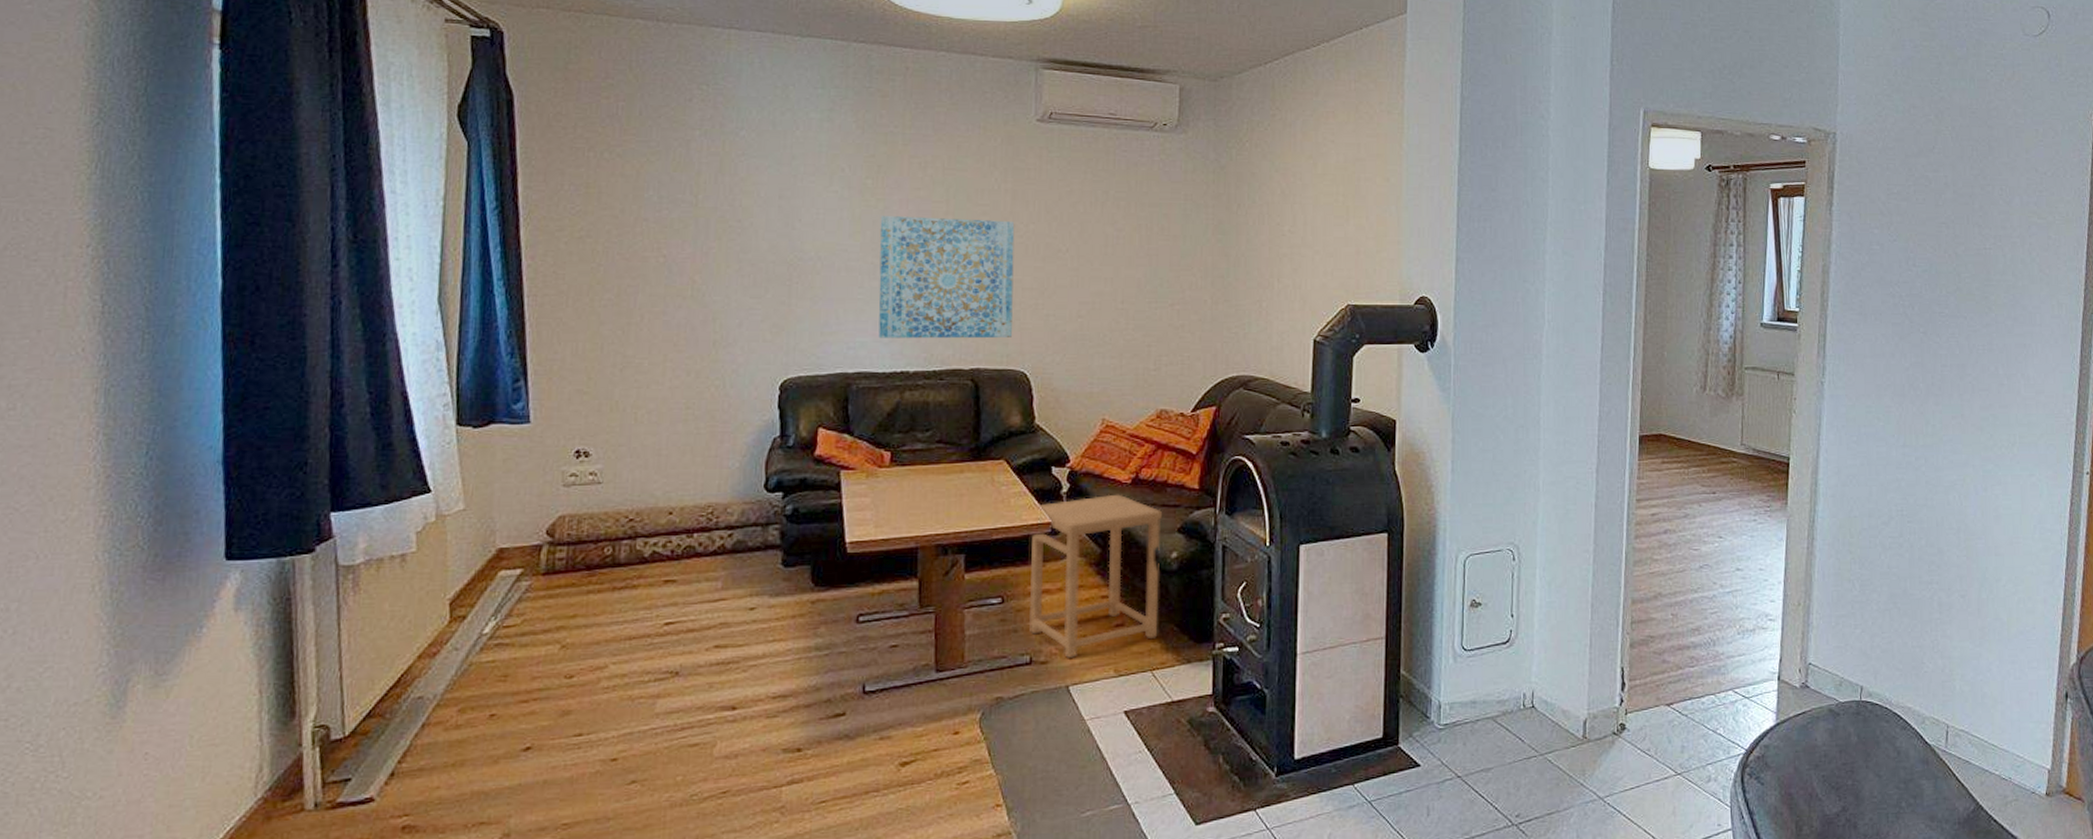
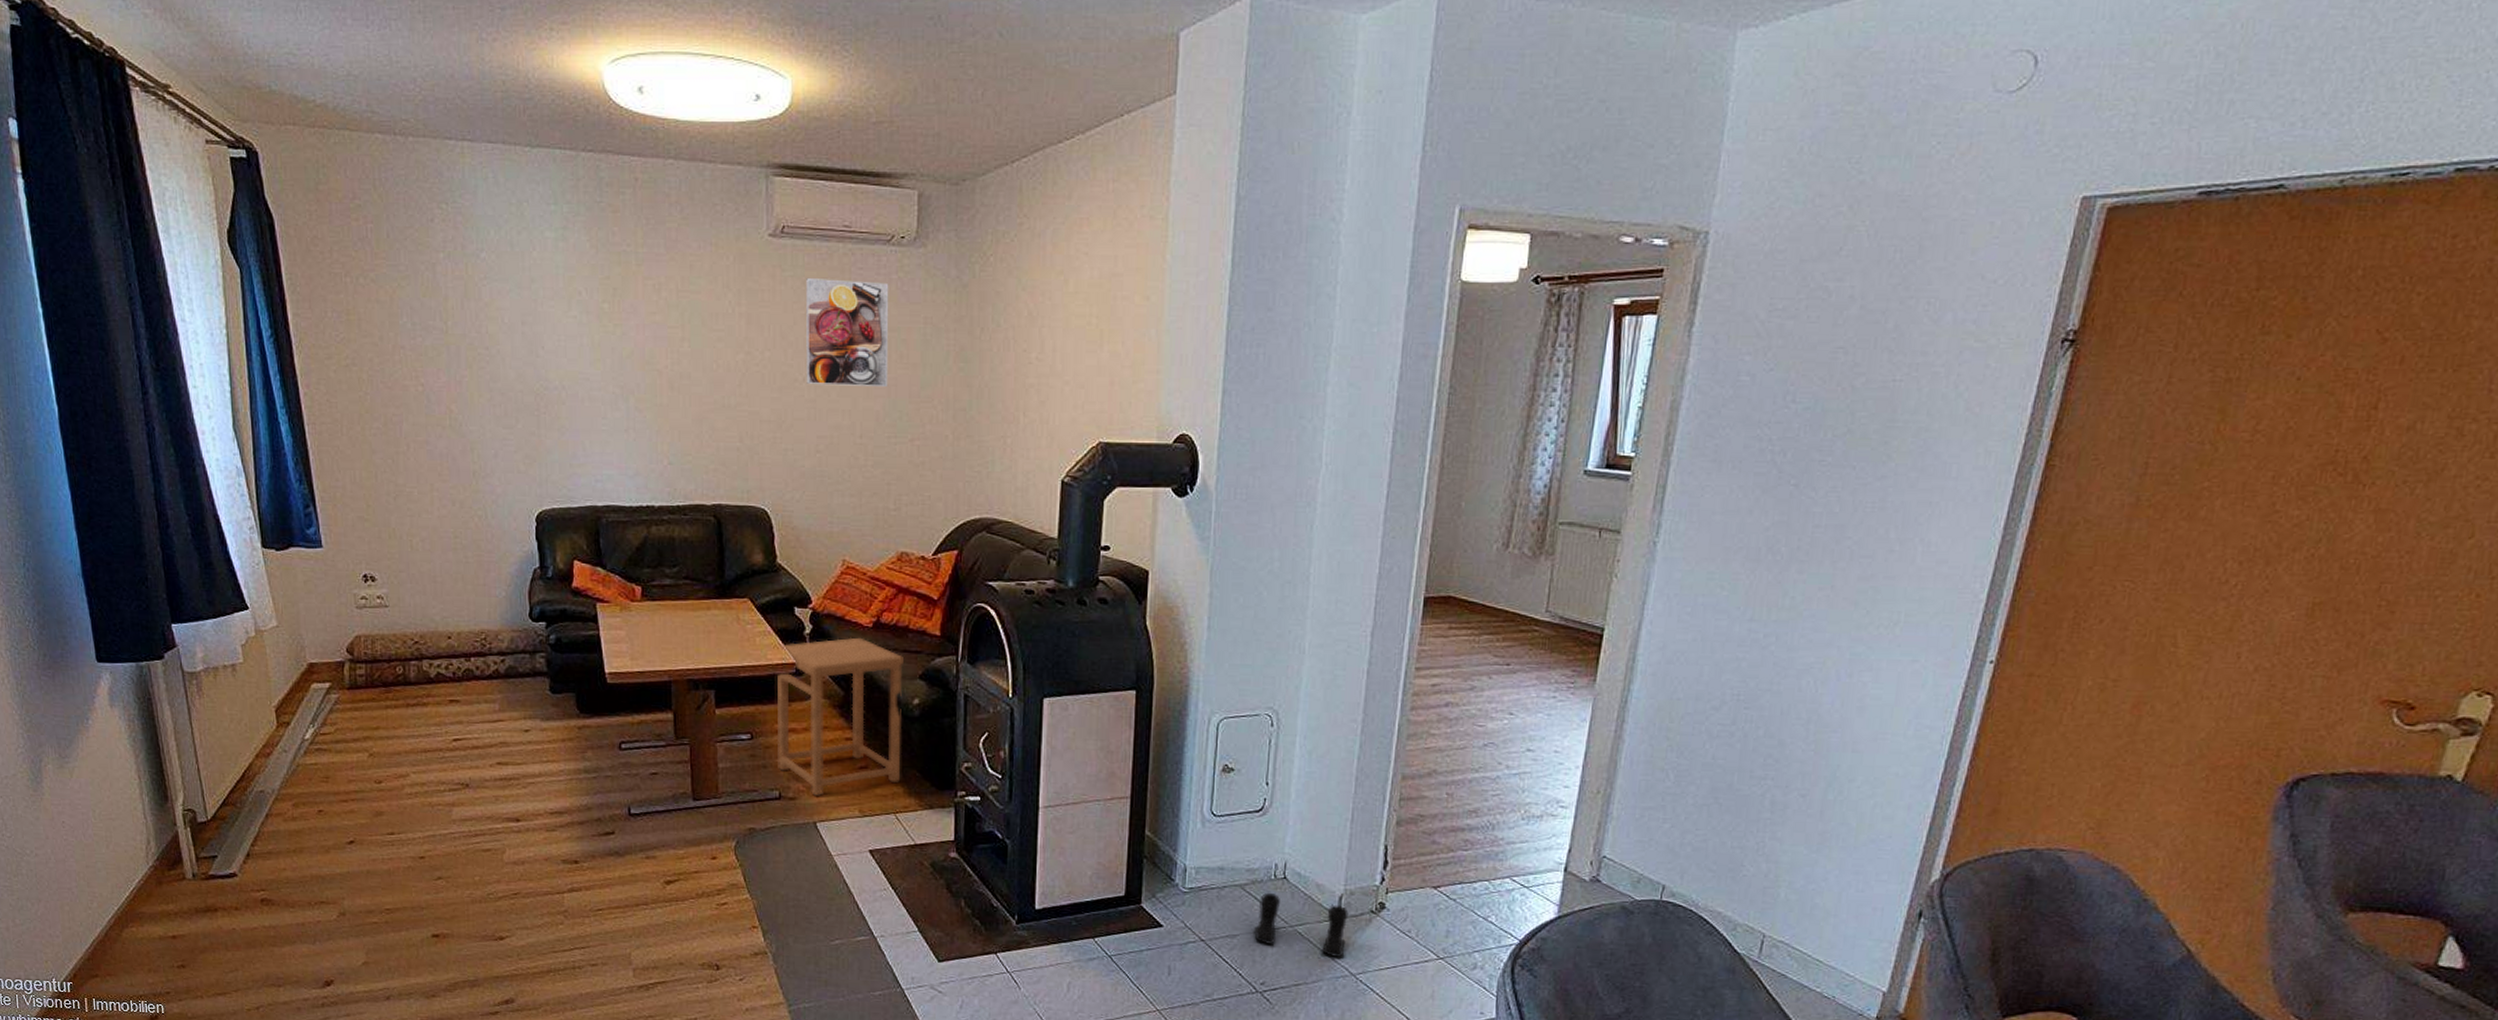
wall art: present [878,216,1015,339] -> none [618,343,751,474]
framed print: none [1070,158,1152,256] -> present [806,277,889,386]
boots: none [1507,722,1593,783] -> present [1254,892,1349,958]

